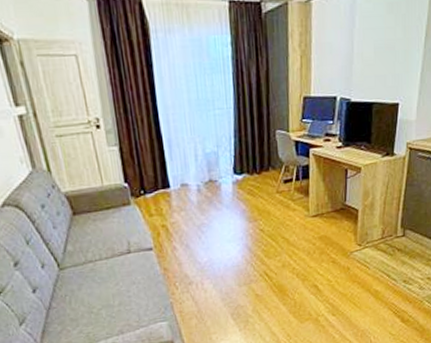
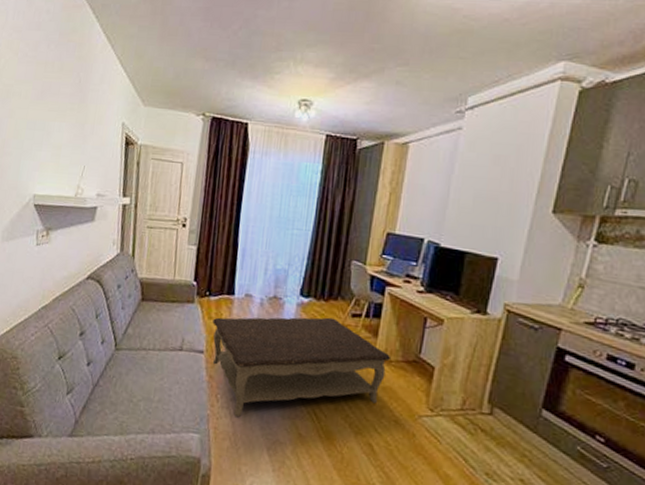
coffee table: none [154,188,322,298] -> present [212,317,390,418]

